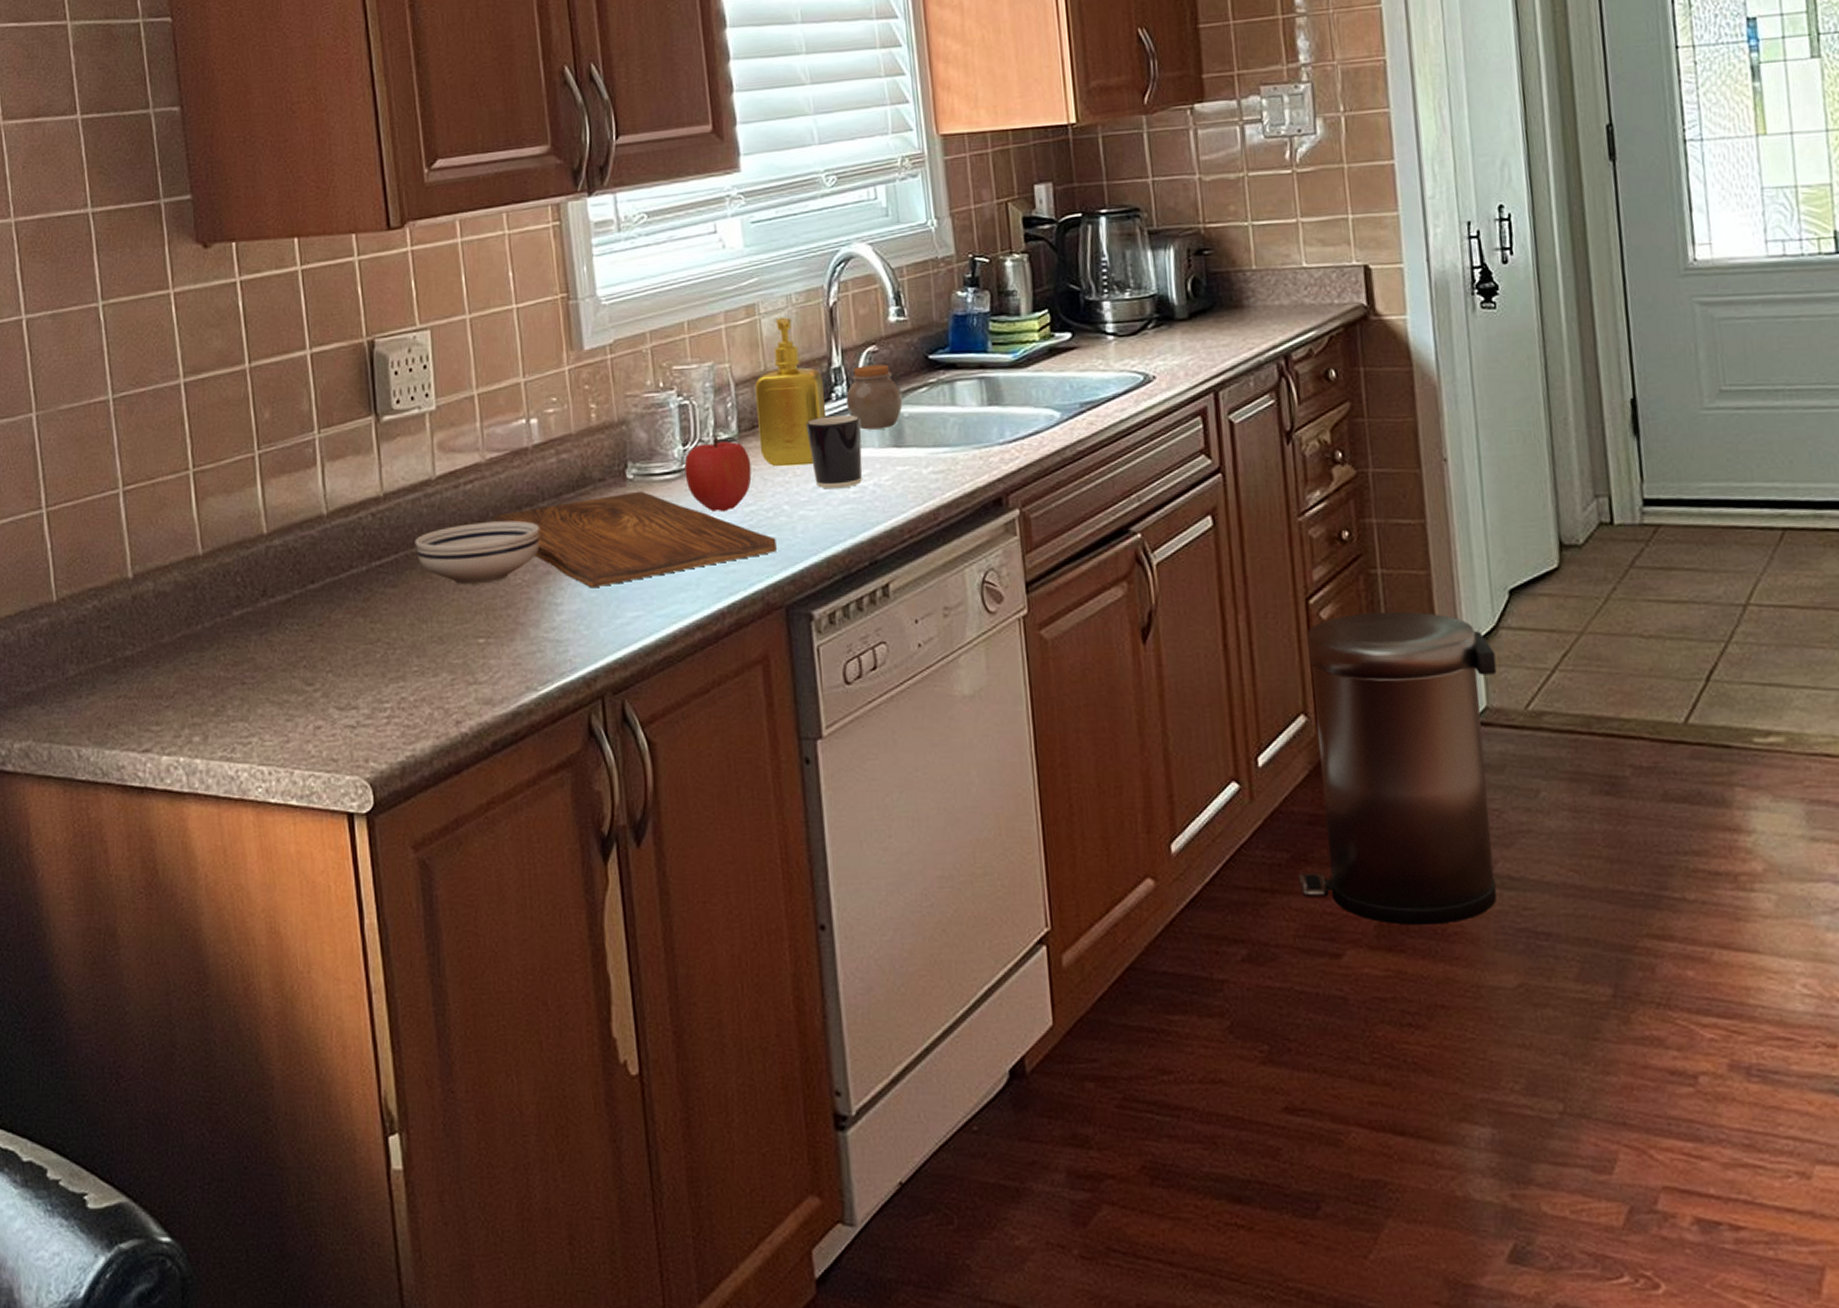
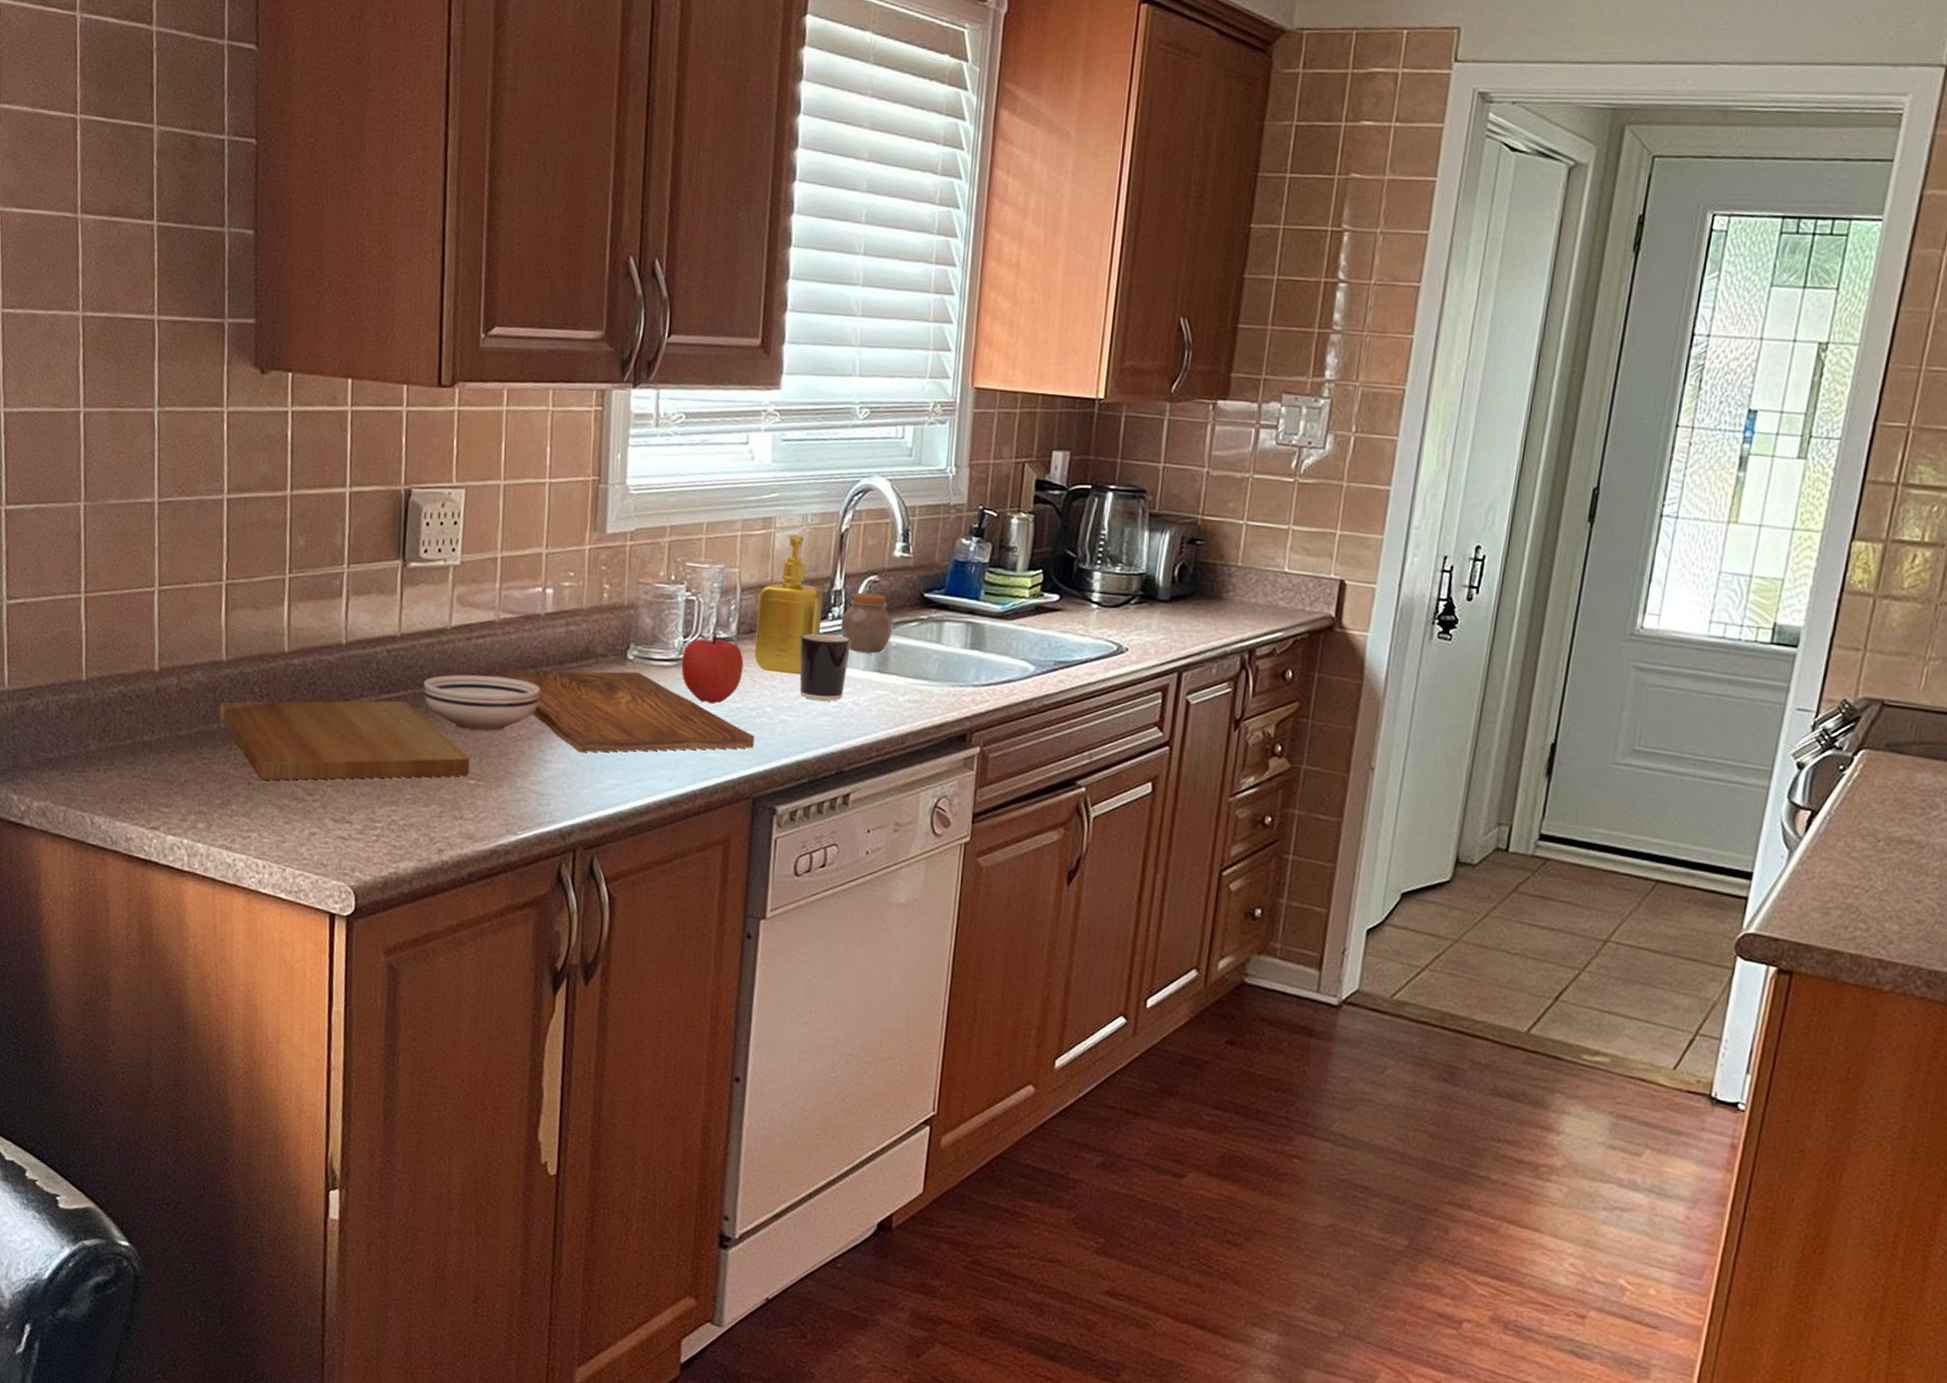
cutting board: none [202,565,477,677] -> present [219,700,470,781]
pedal bin: present [1298,611,1497,925] -> none [1160,890,1376,1165]

